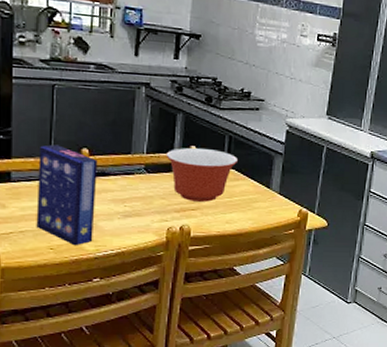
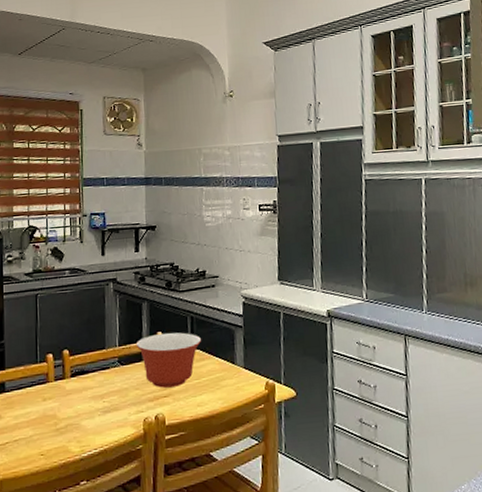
cereal box: present [36,144,98,246] -> none [27,350,78,449]

